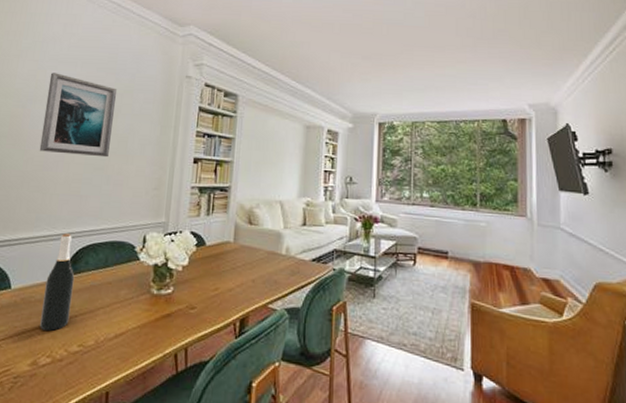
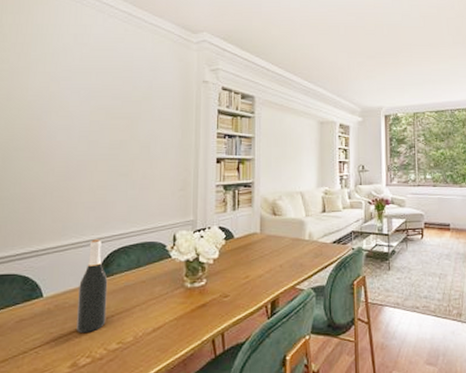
wall art: present [39,73,118,158] -> none [59,84,136,164]

